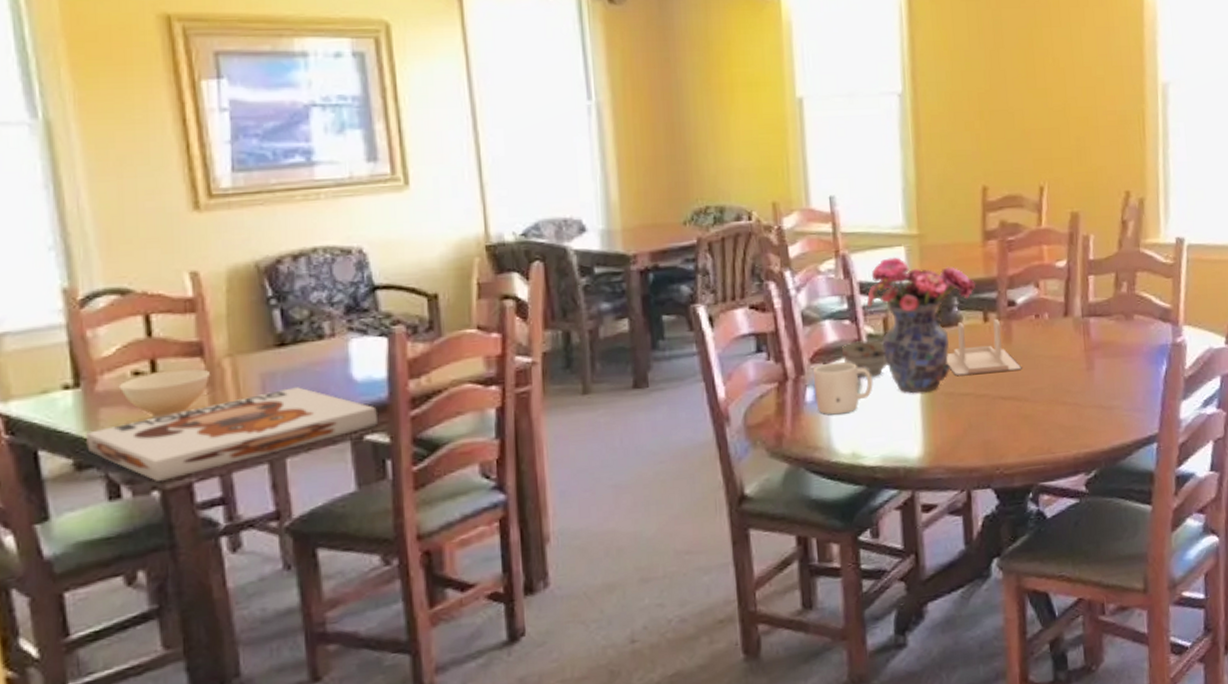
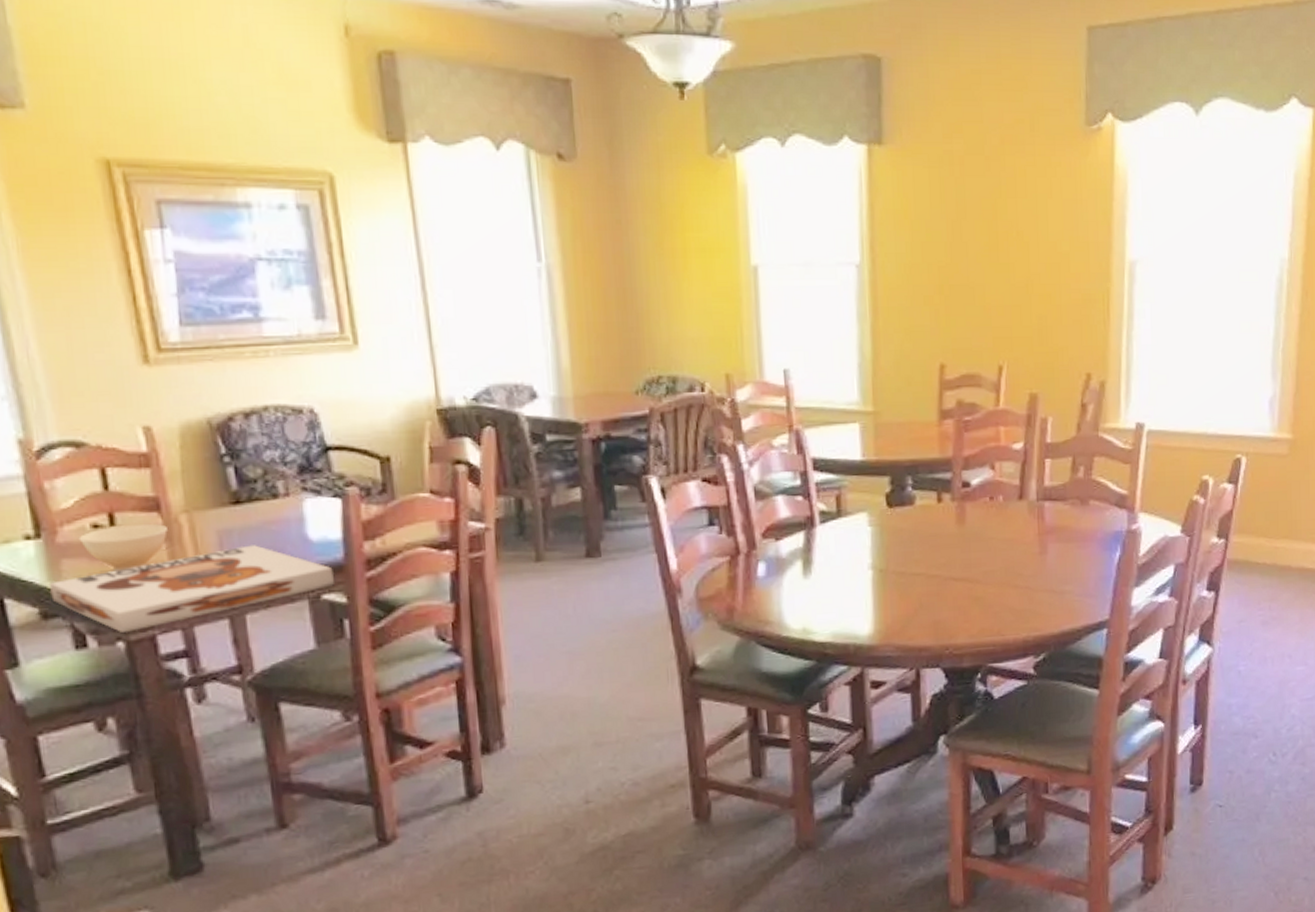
mug: present [812,361,873,415] -> none [764,537,825,590]
teacup: present [841,340,889,378] -> none [793,517,841,555]
flower arrangement: present [866,256,976,394] -> none [819,433,931,572]
napkin holder: present [946,318,1022,377] -> none [898,499,975,556]

